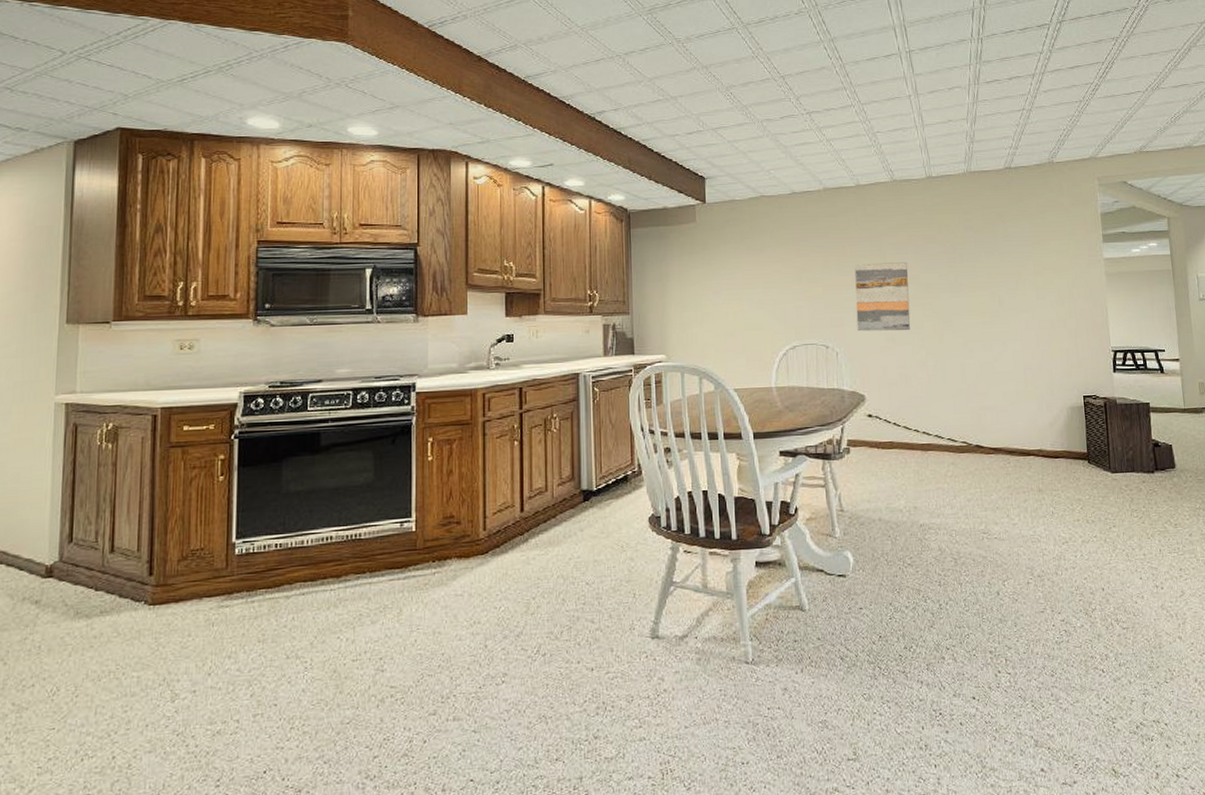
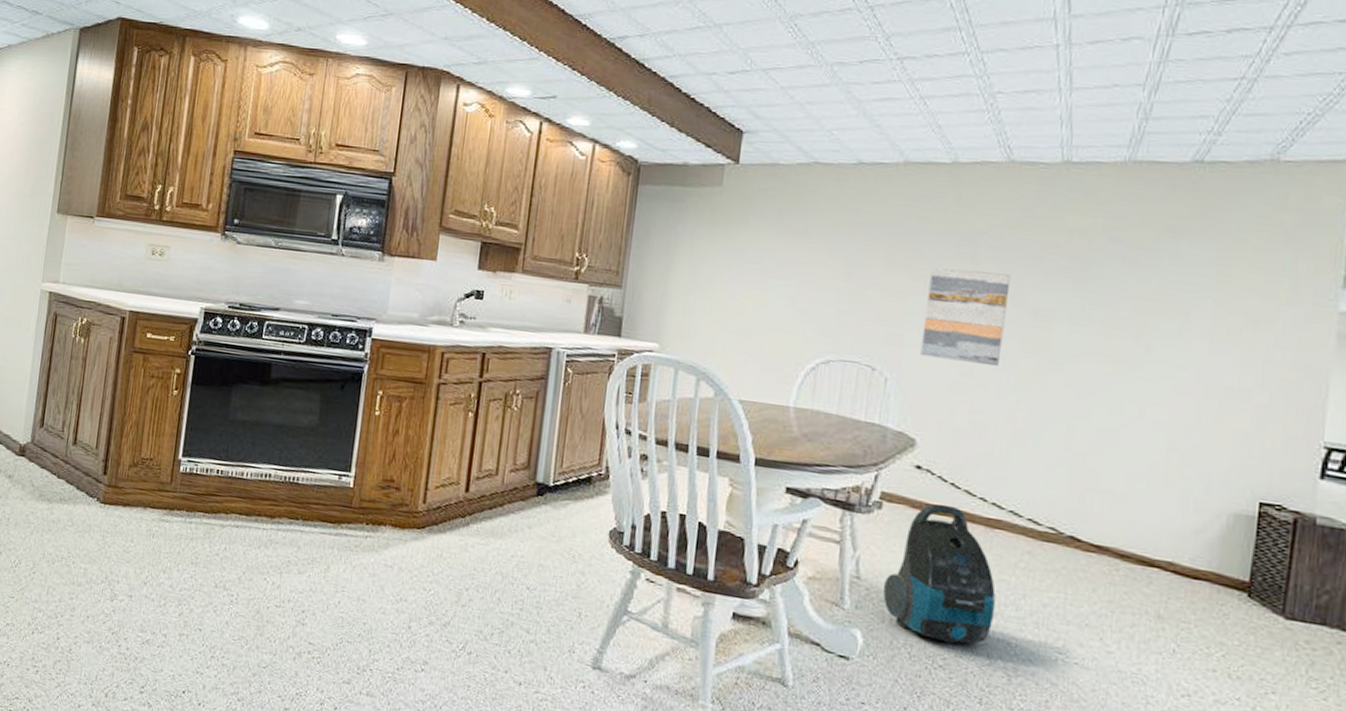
vacuum cleaner: none [860,440,938,546] -> present [882,504,996,644]

